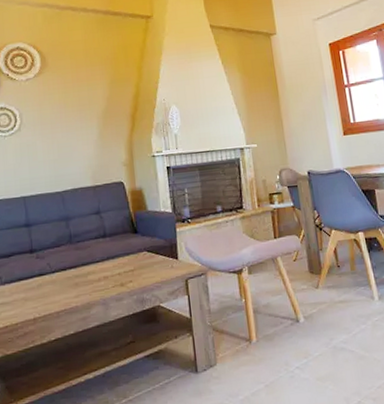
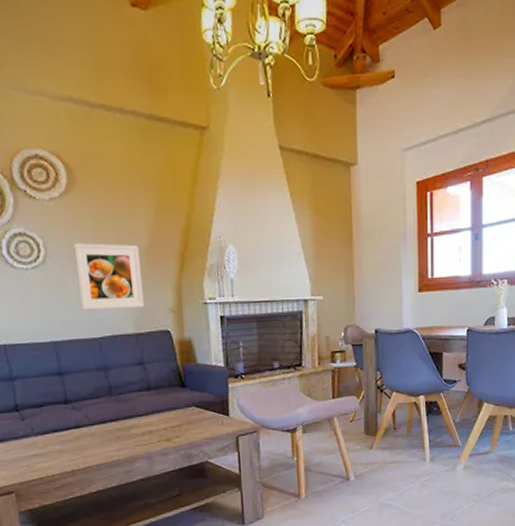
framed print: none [43,111,101,168] -> present [73,243,144,311]

